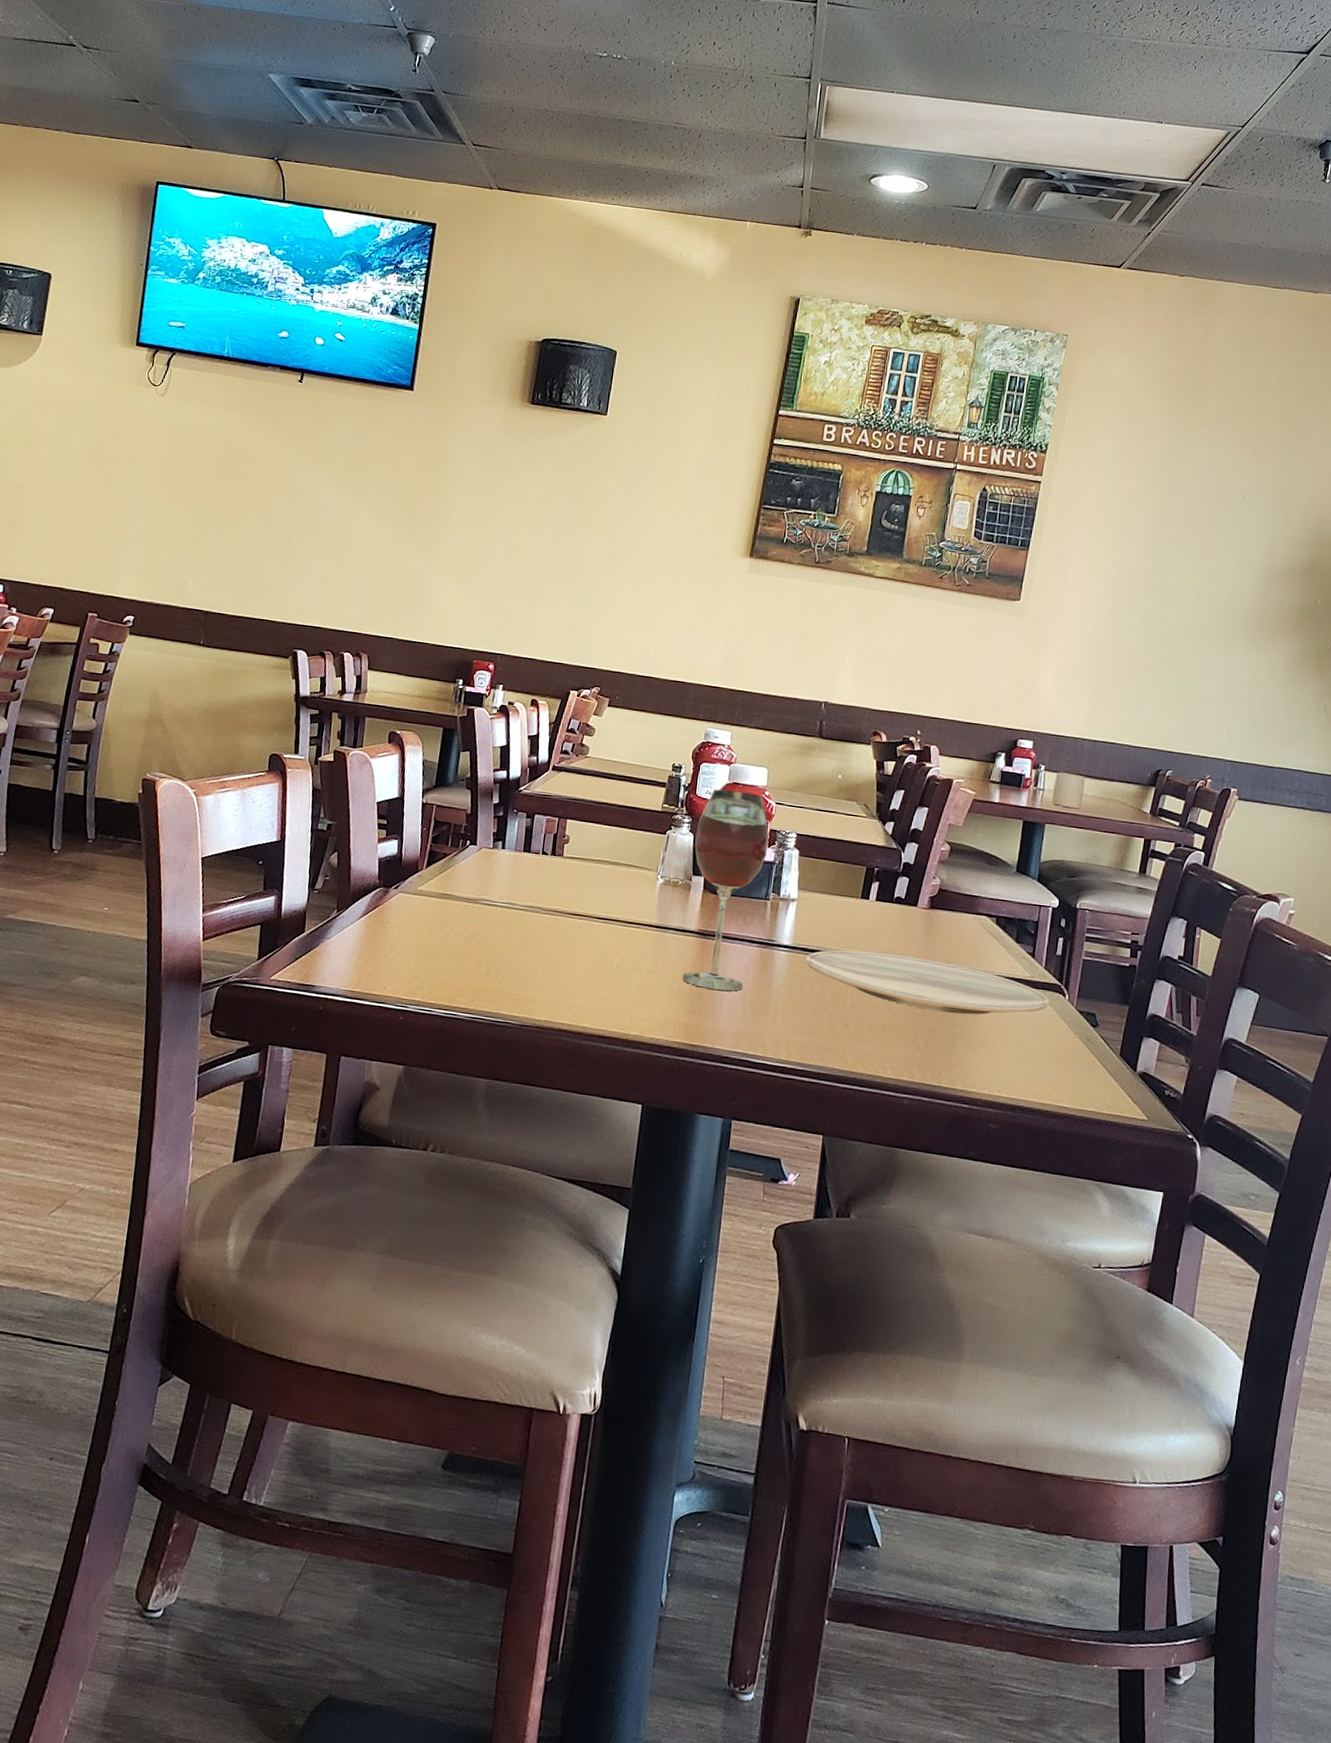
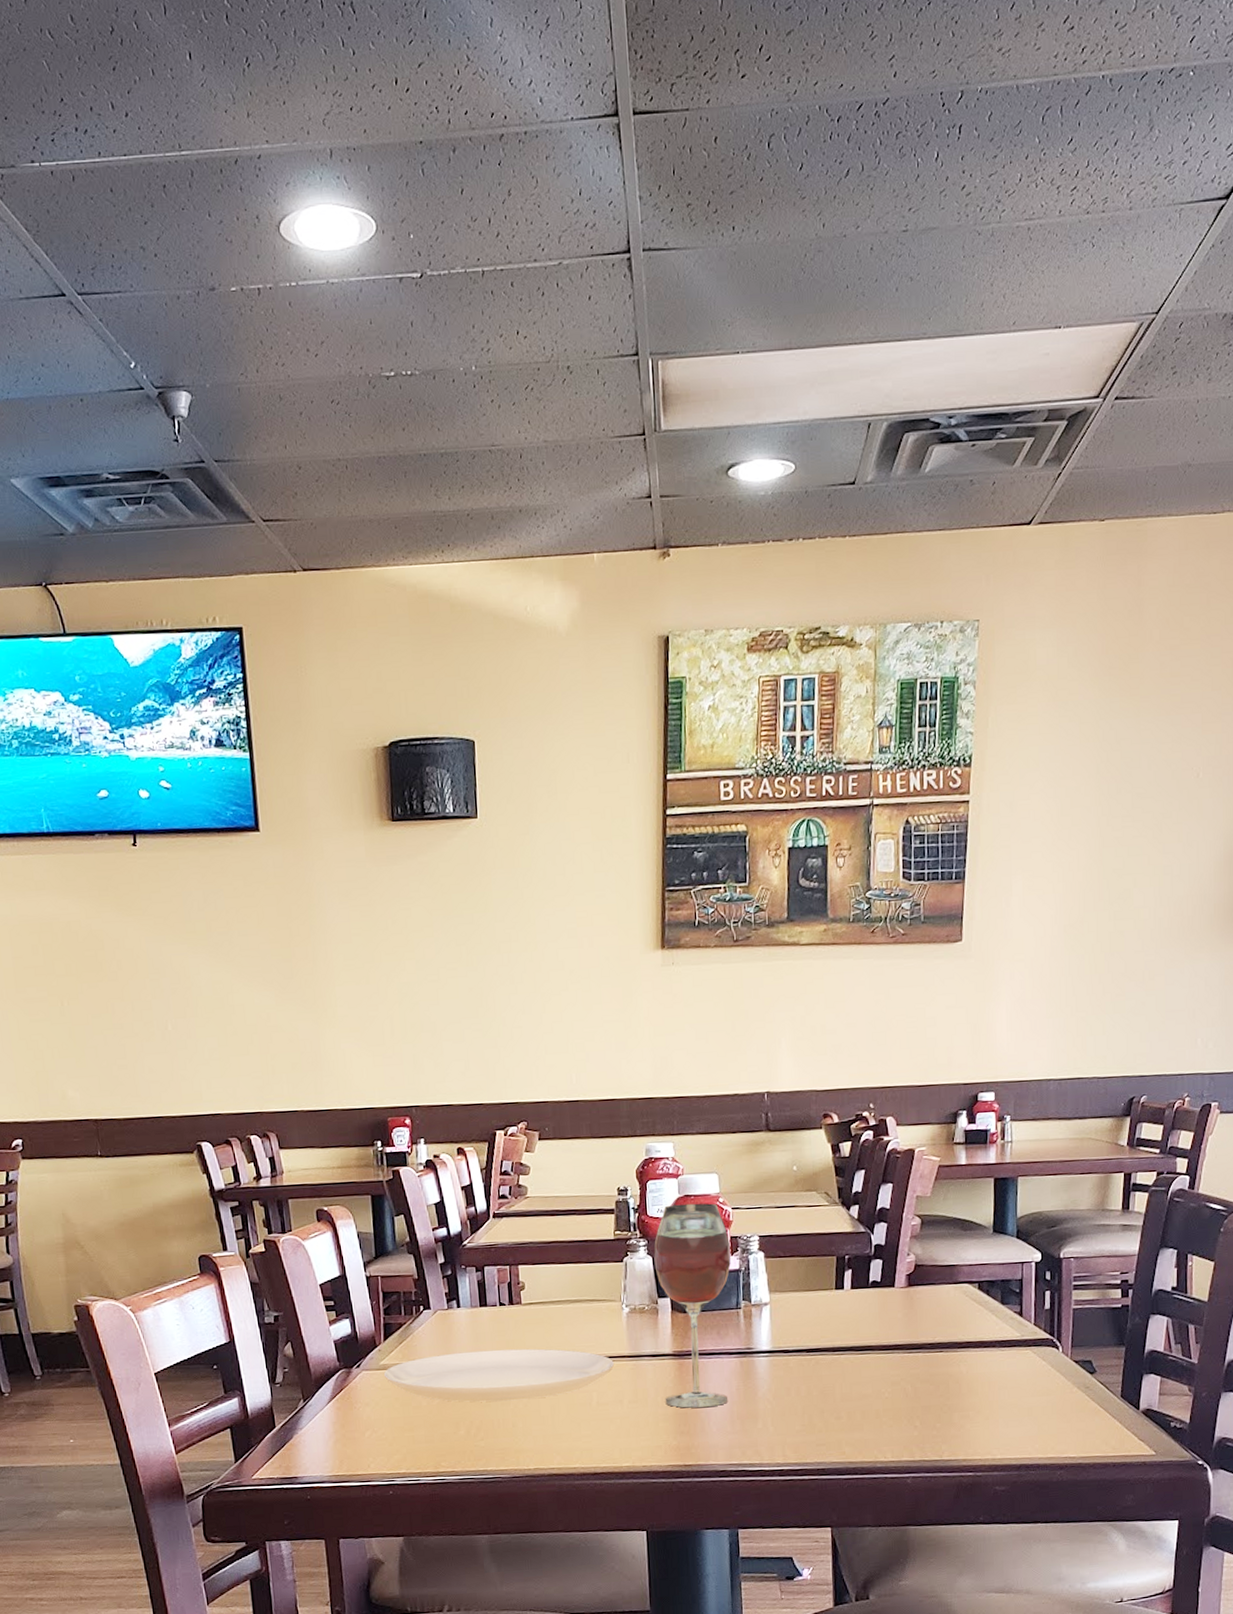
plate: none [419,890,641,952] -> present [383,1348,615,1402]
plate: present [805,949,1050,1015] -> none [787,1337,1043,1388]
mug: present [1052,772,1085,809] -> none [1022,1118,1055,1156]

